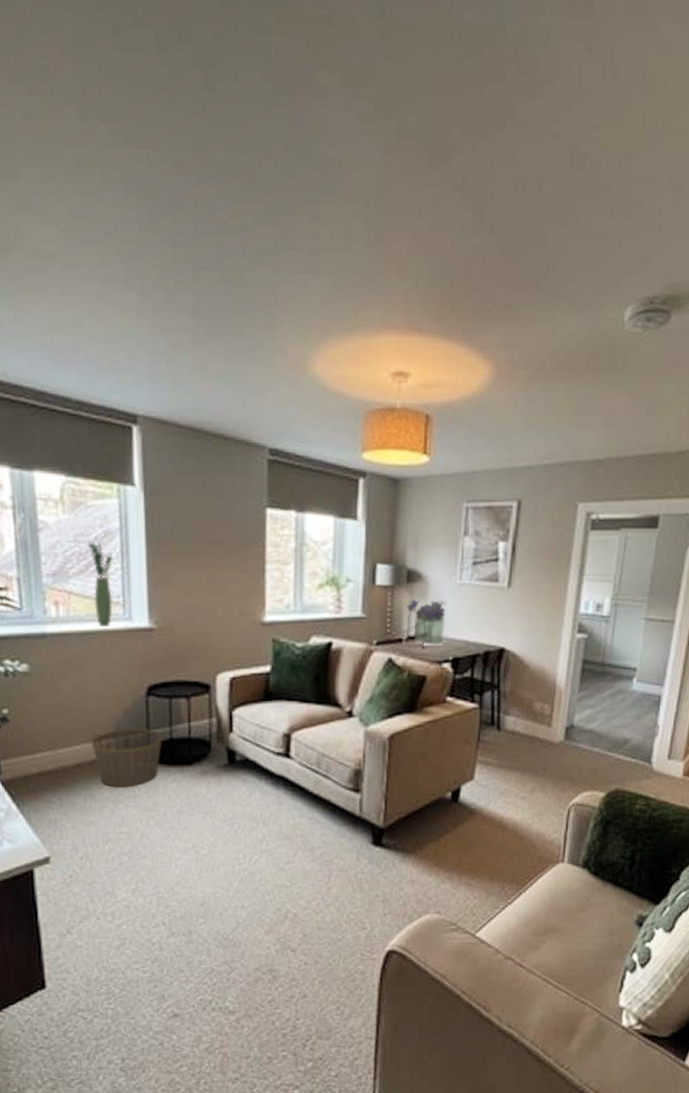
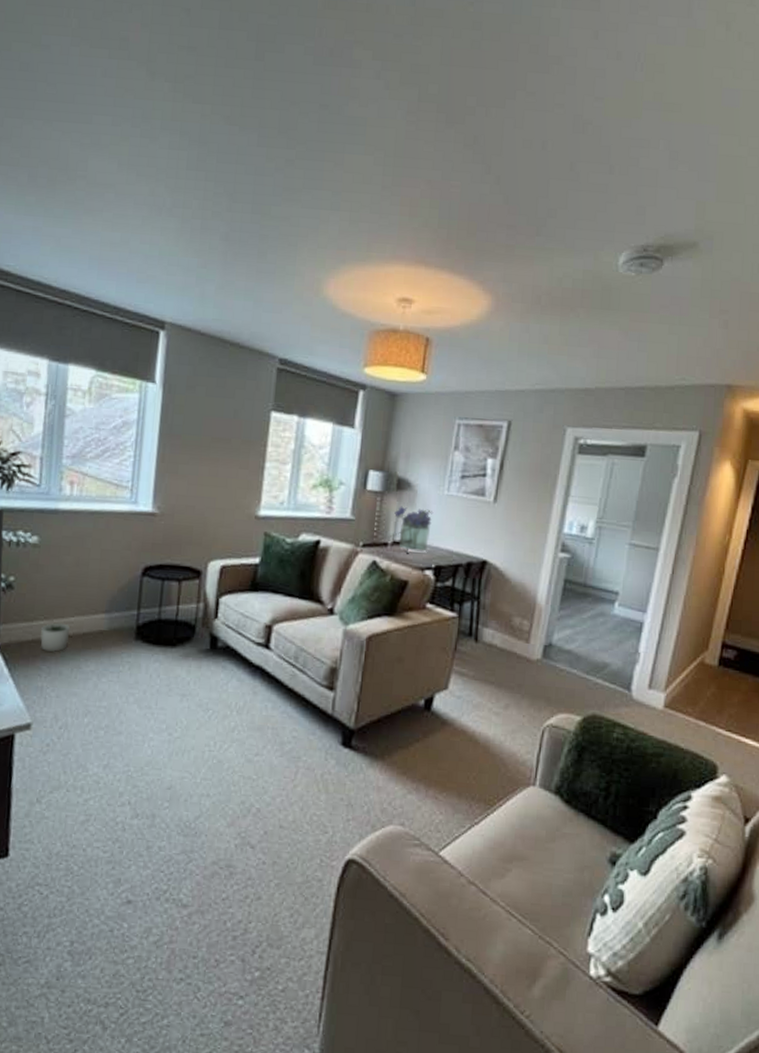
planter: none [46,752,78,784] -> present [40,622,70,653]
vase: present [87,539,113,627] -> none [105,427,127,508]
basket: present [92,727,163,788] -> none [85,605,152,663]

